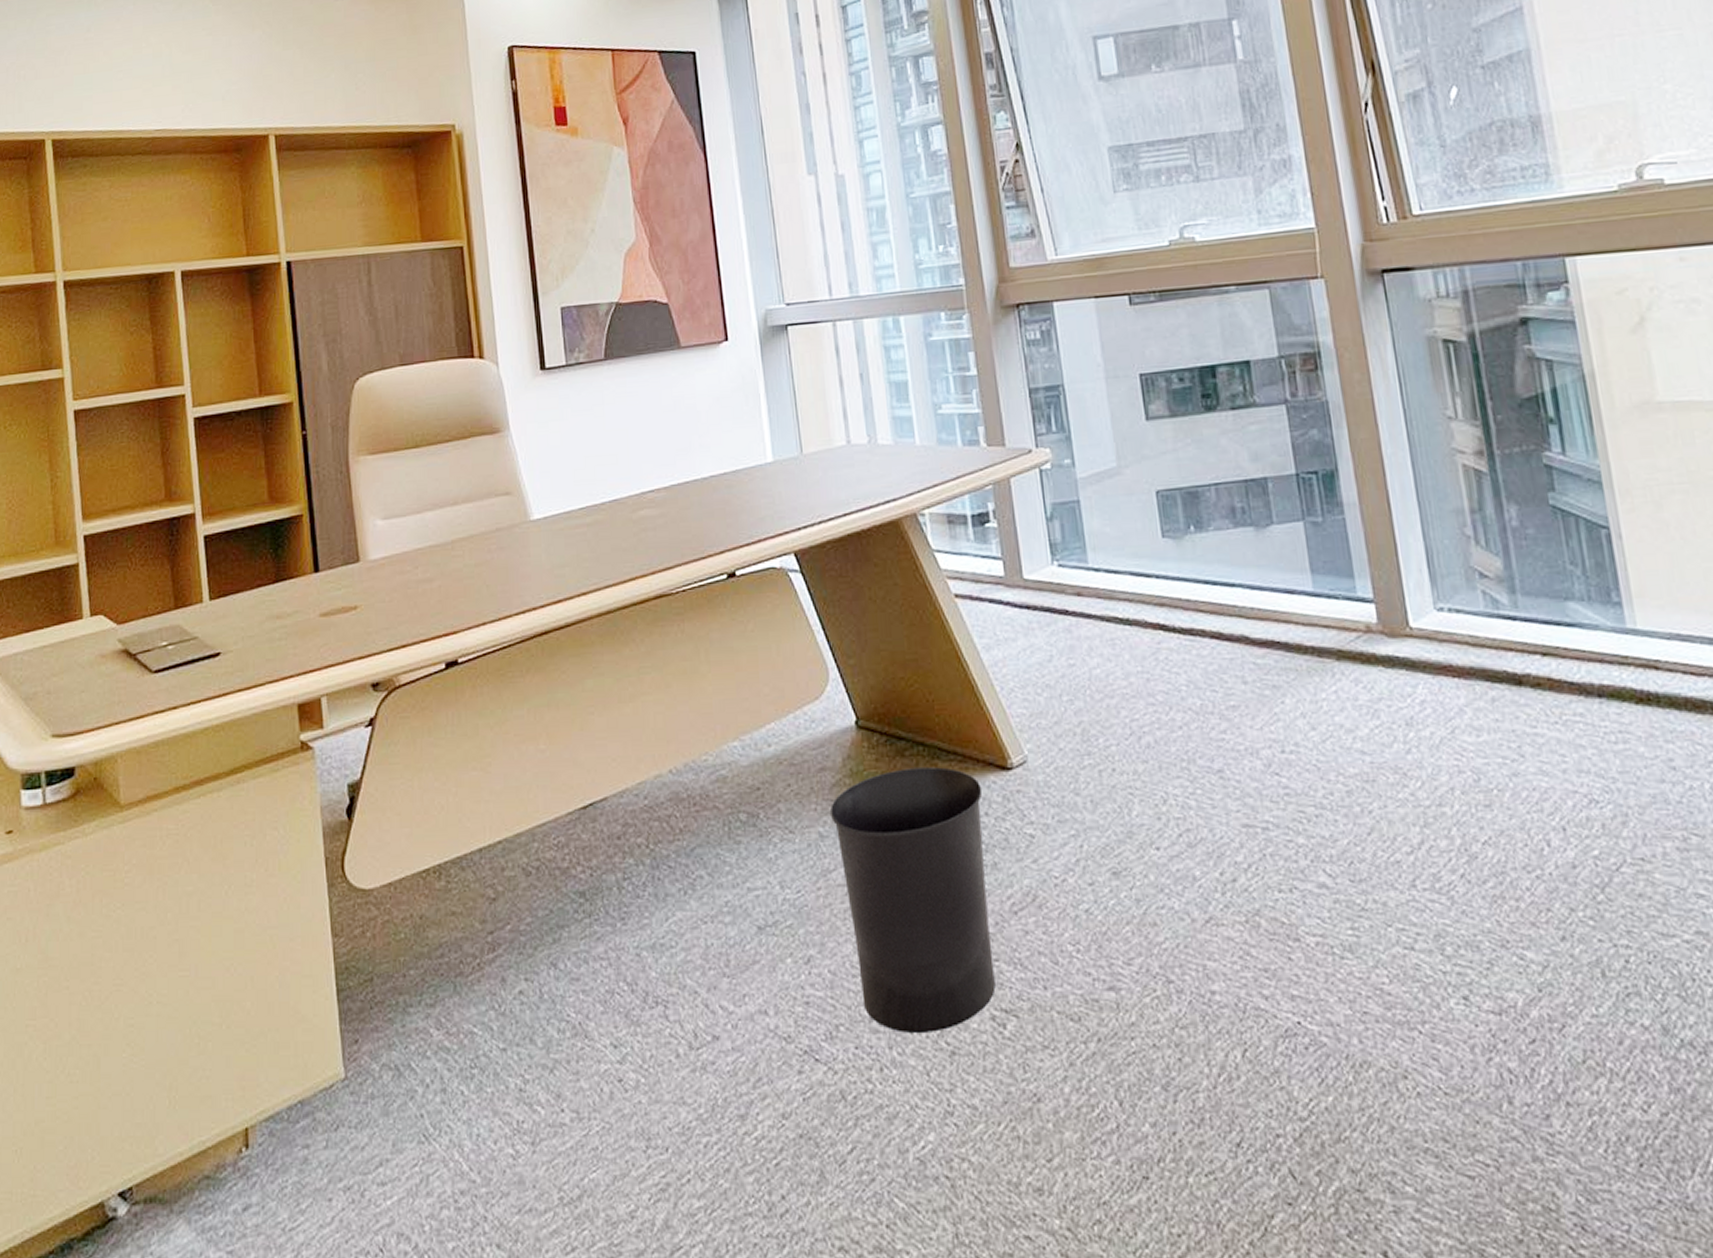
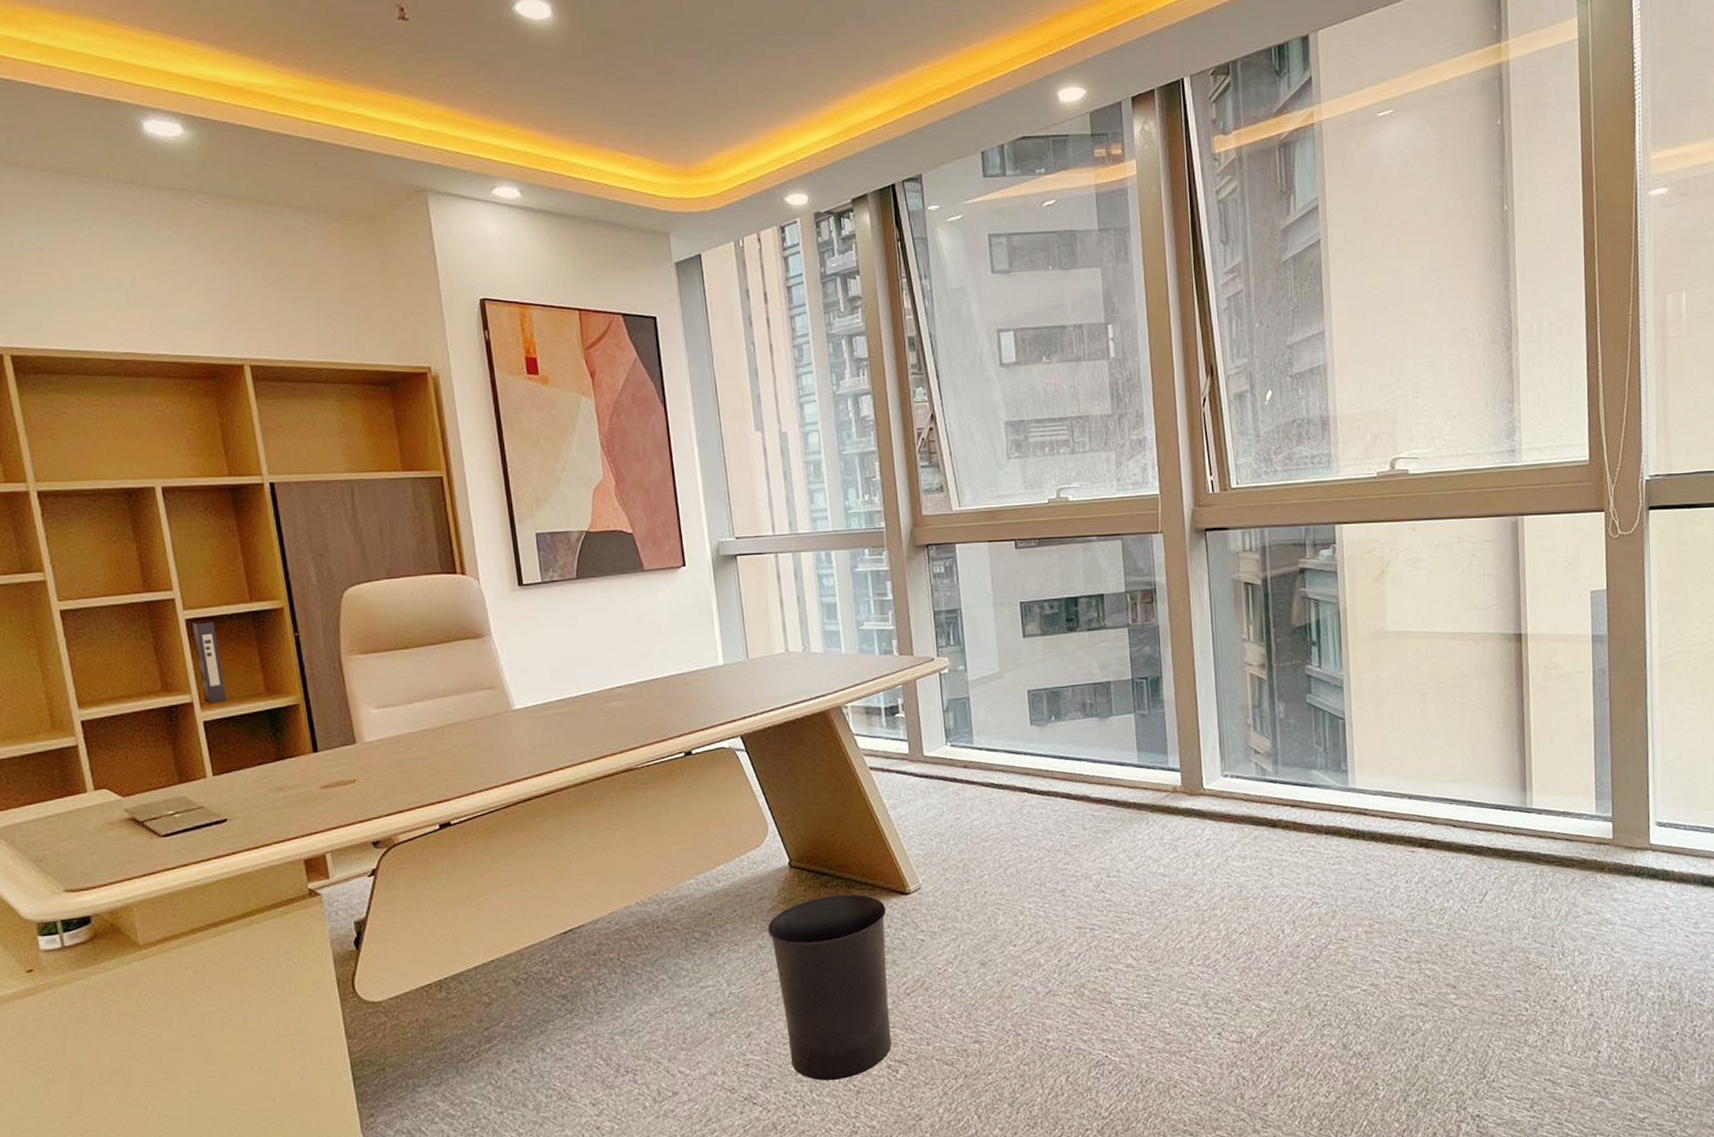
binder: none [200,418,229,515] -> present [192,620,227,704]

